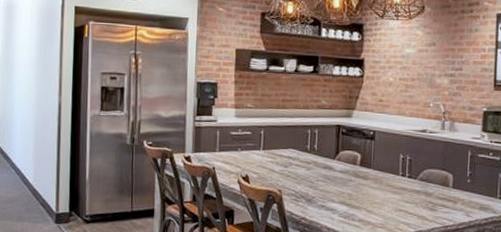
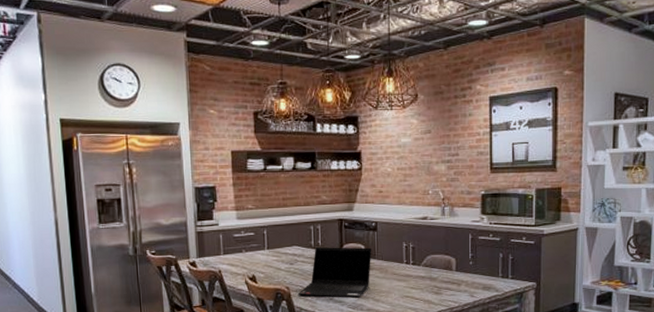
laptop computer: none [290,152,368,207] -> present [299,247,372,298]

